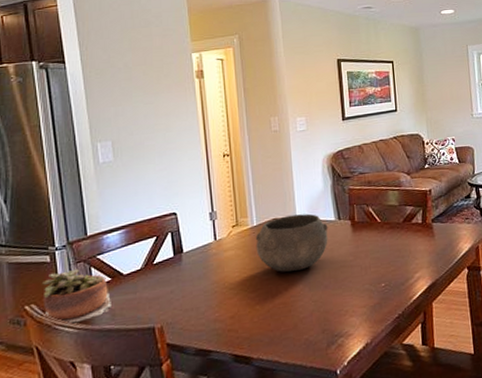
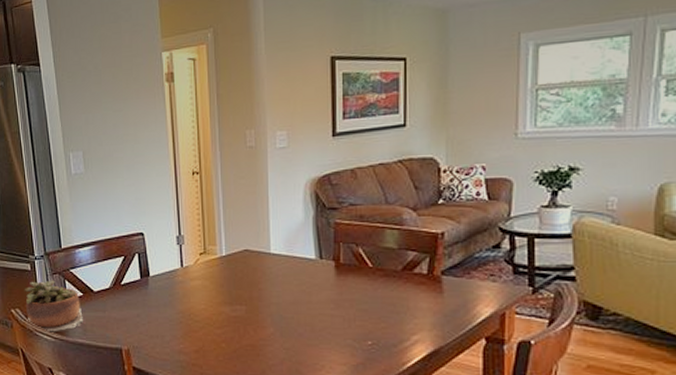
bowl: present [255,213,328,272] -> none [224,248,307,311]

